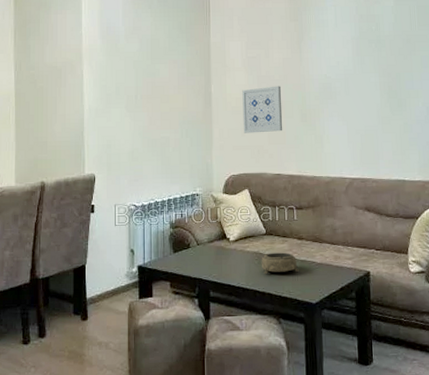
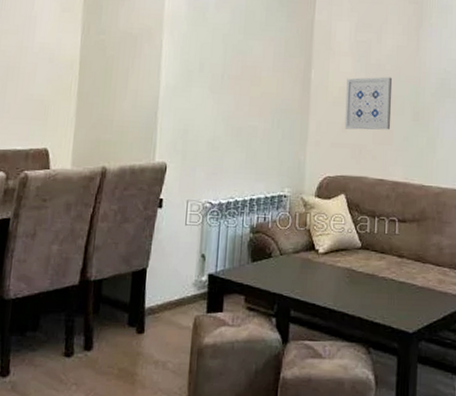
decorative bowl: present [261,252,299,274] -> none [353,270,396,295]

